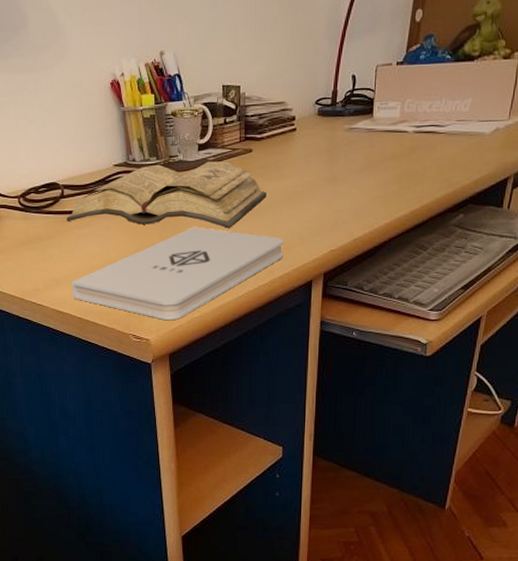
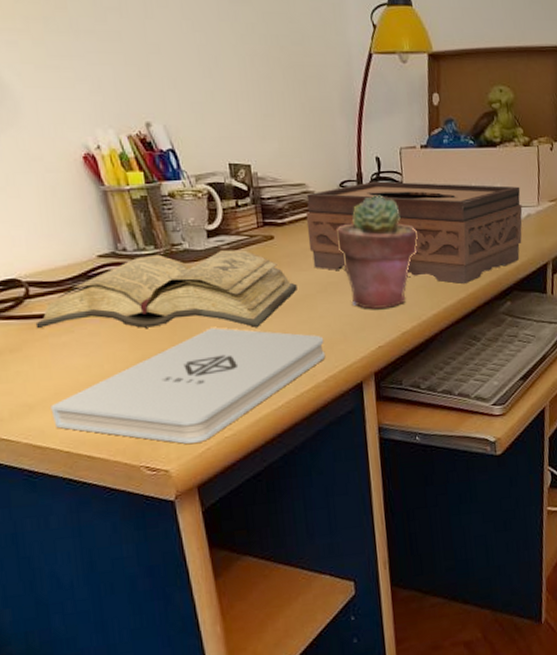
tissue box: none [281,98,492,197] -> present [305,181,523,285]
potted succulent: none [306,111,382,216] -> present [336,195,419,309]

